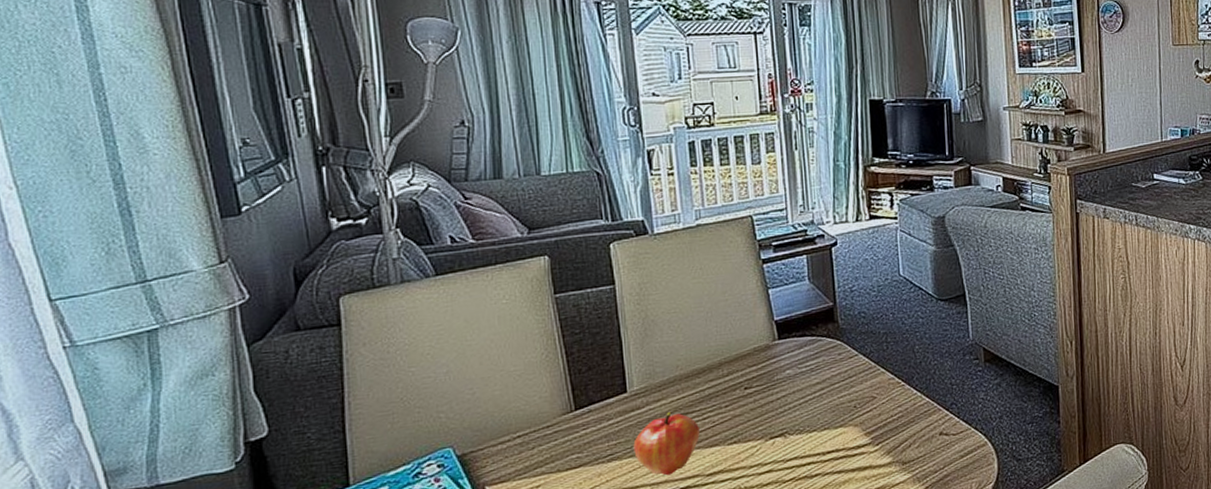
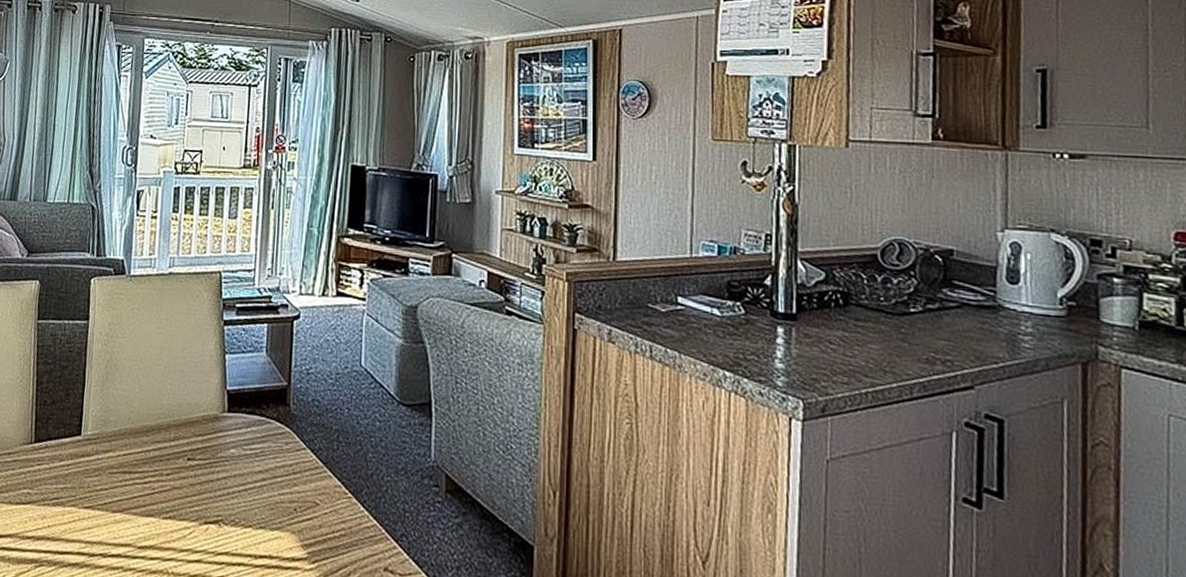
fruit: present [633,412,701,476] -> none [77,467,140,537]

